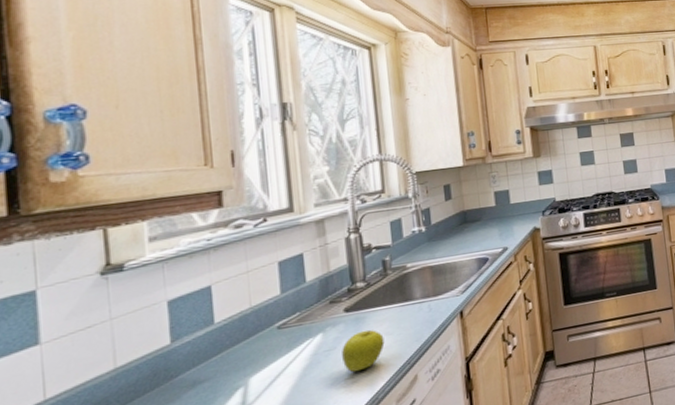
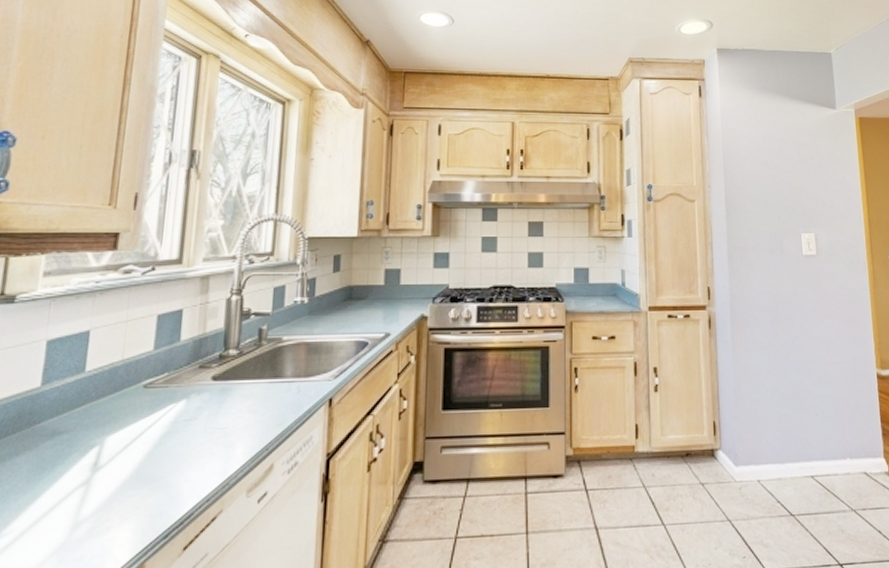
fruit: present [342,329,385,373] -> none [200,403,247,450]

